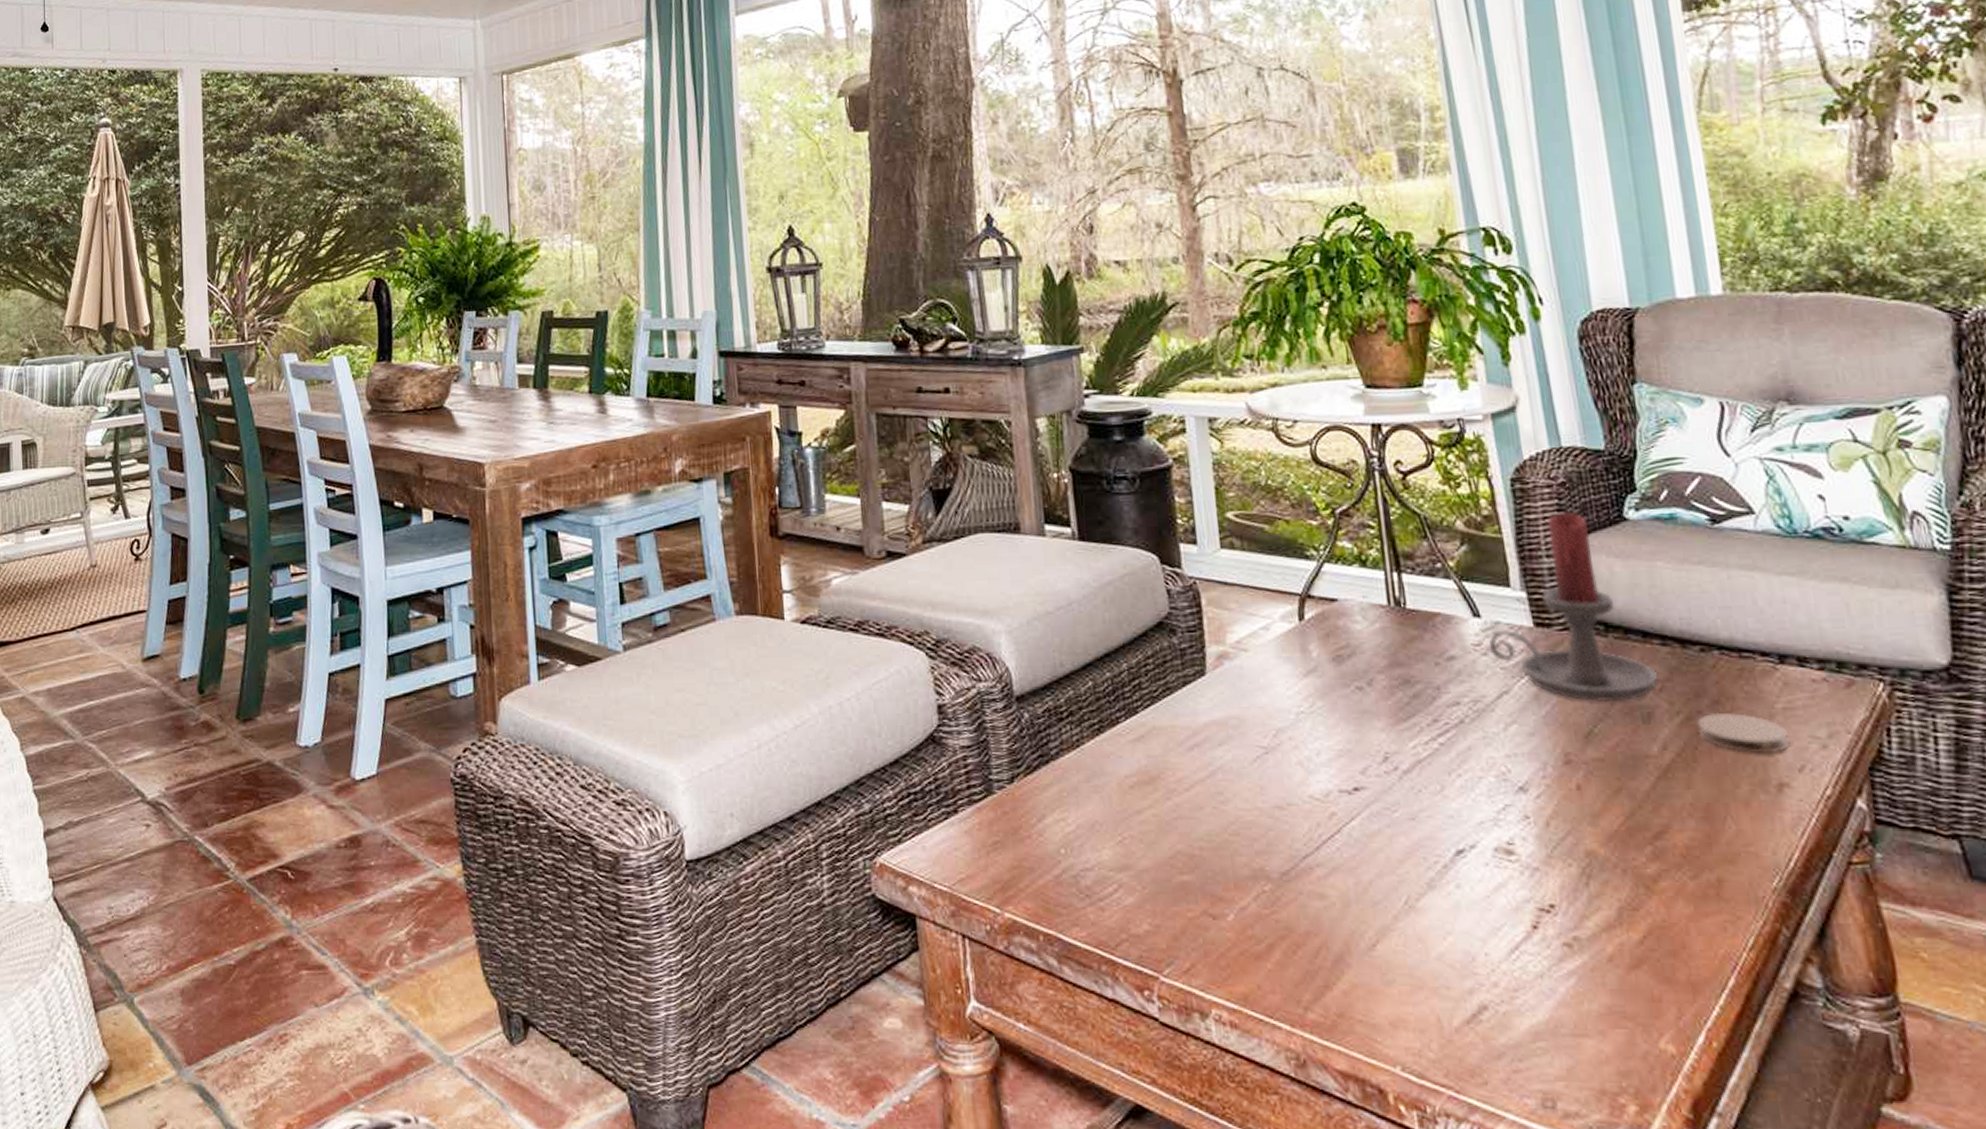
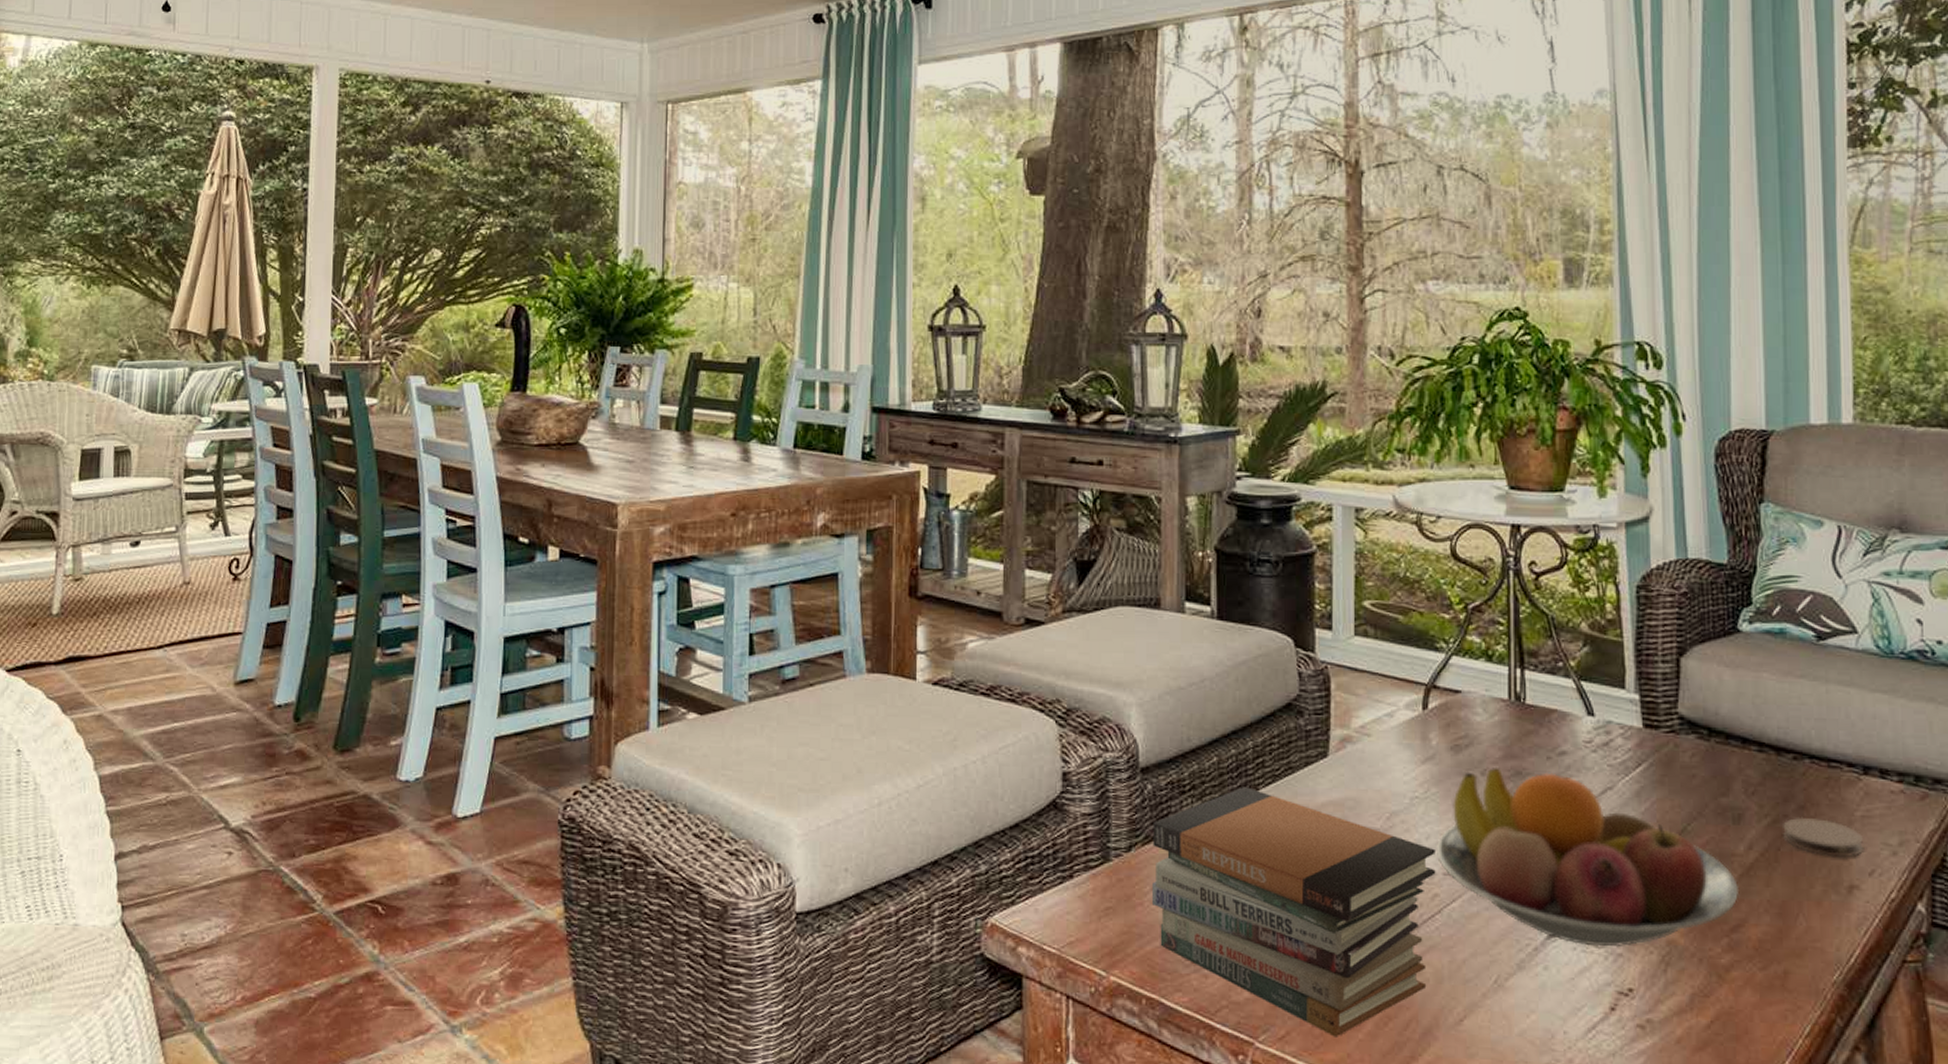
book stack: none [1033,710,1334,968] -> present [1151,787,1436,1037]
fruit bowl: none [1328,676,1658,861] -> present [1437,766,1738,948]
candle holder: present [1488,512,1658,703] -> none [1599,621,1751,803]

